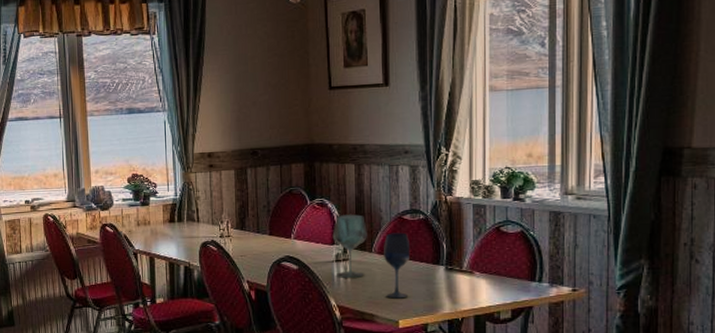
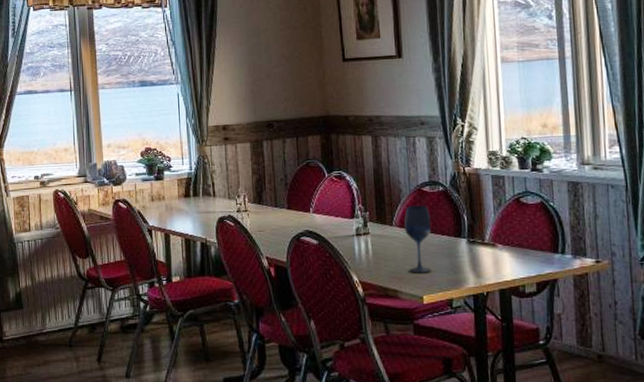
wine glass: present [332,214,367,278] -> none [351,187,387,253]

